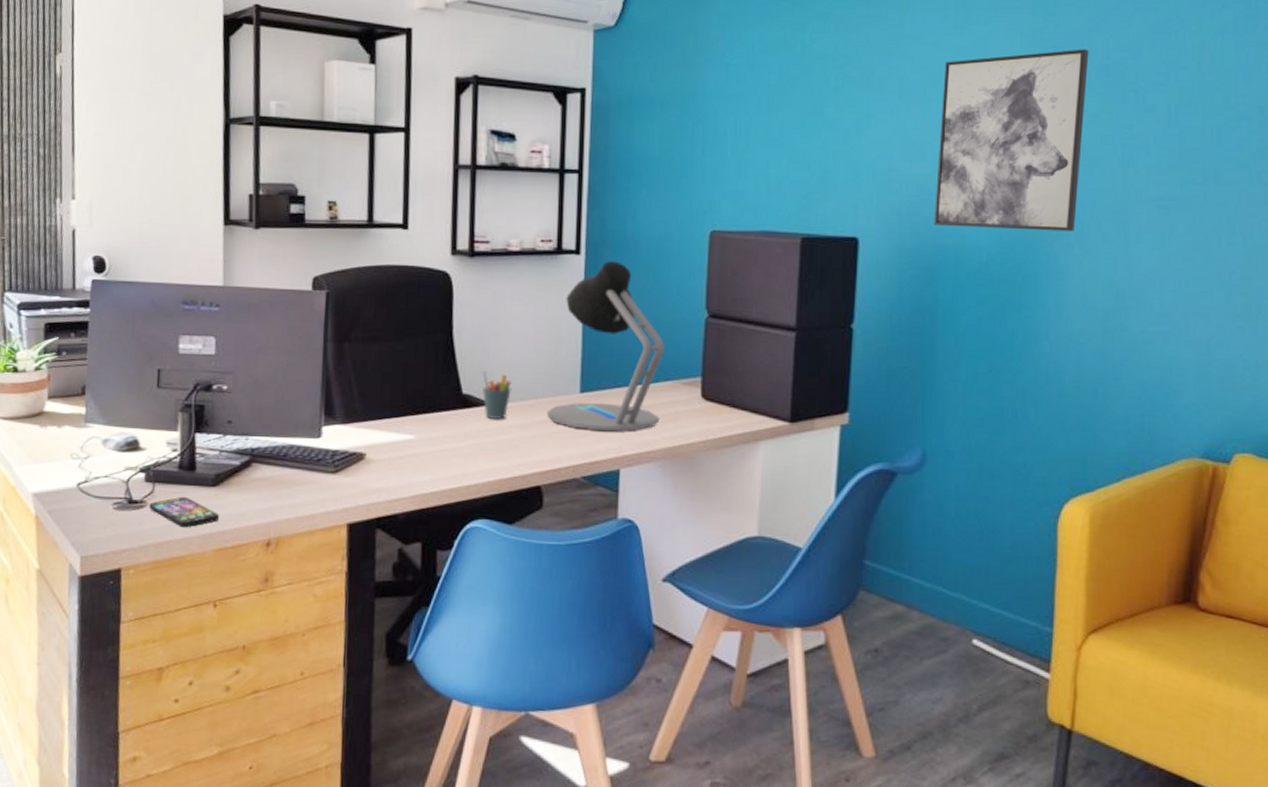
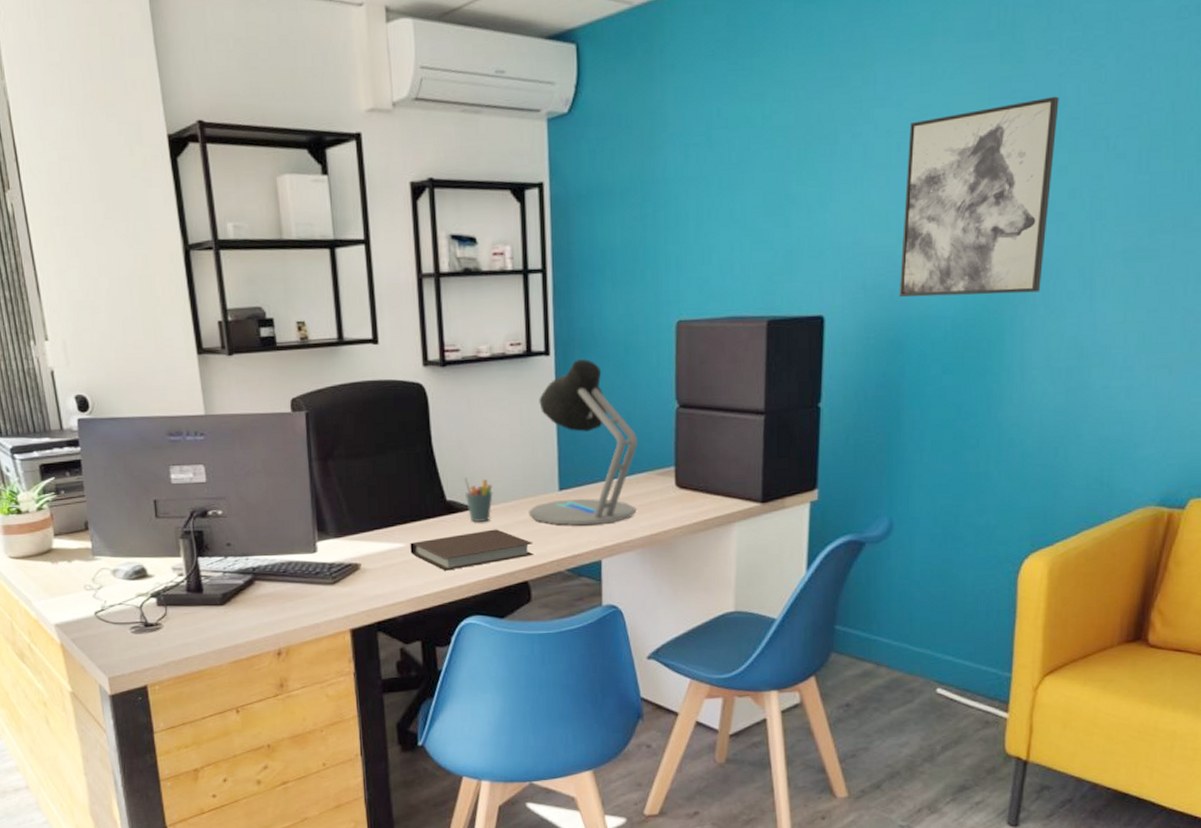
smartphone: present [149,496,220,528] -> none [164,616,231,645]
notebook: none [419,427,550,468] -> present [410,529,534,571]

